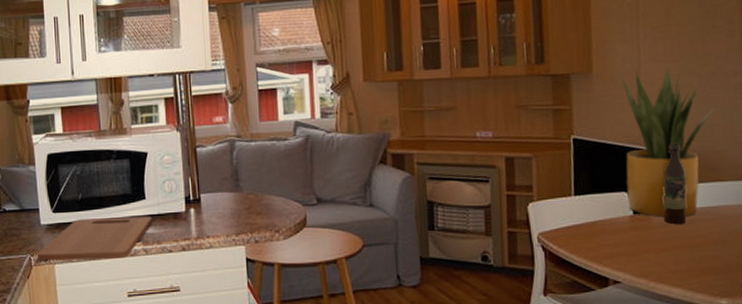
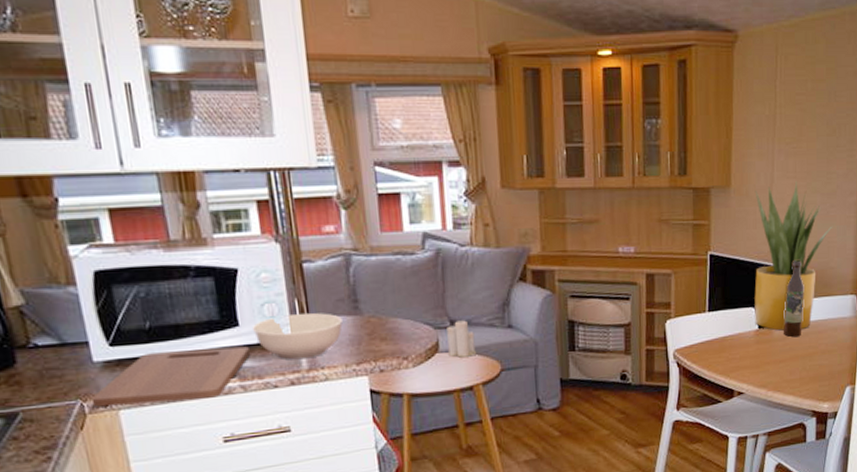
bowl: none [156,189,226,229] -> present [253,312,343,360]
candle: none [314,197,341,233] -> present [447,319,477,358]

